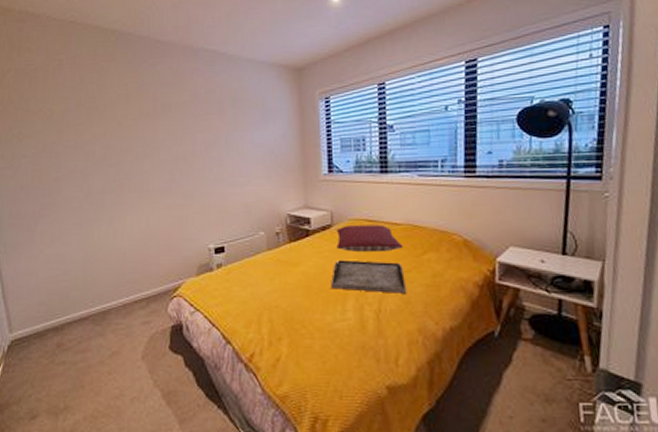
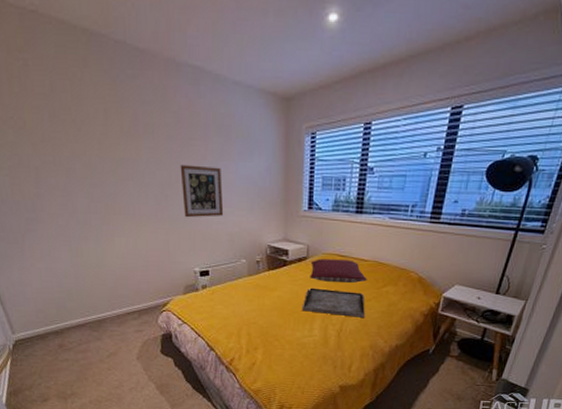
wall art: none [195,138,240,191] -> present [180,164,224,218]

